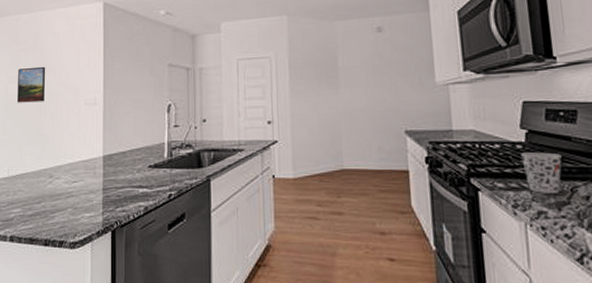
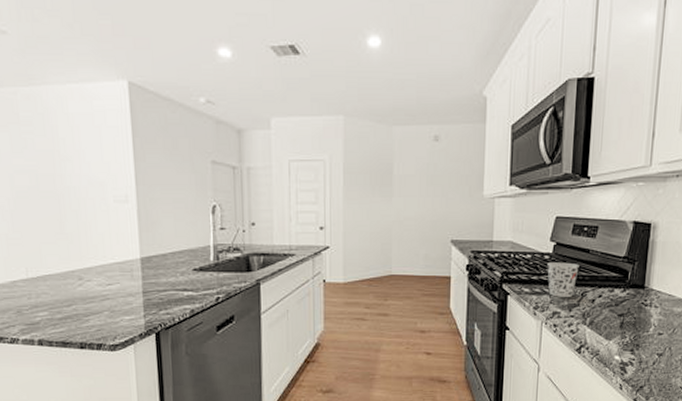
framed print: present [17,66,46,103] -> none [24,154,63,196]

